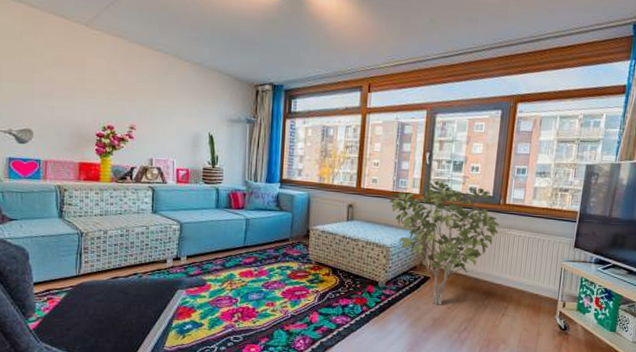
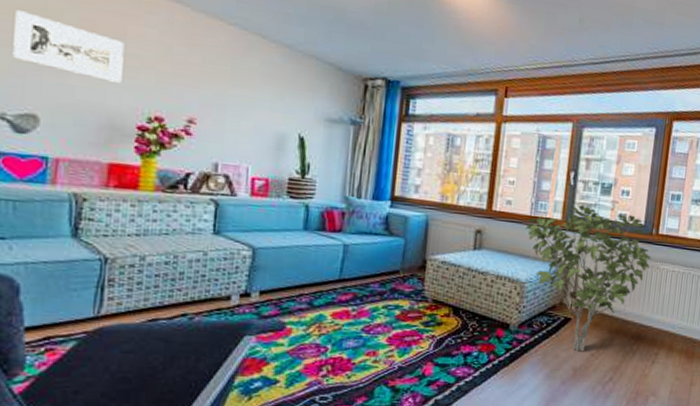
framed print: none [13,53,84,102] -> present [13,10,124,83]

